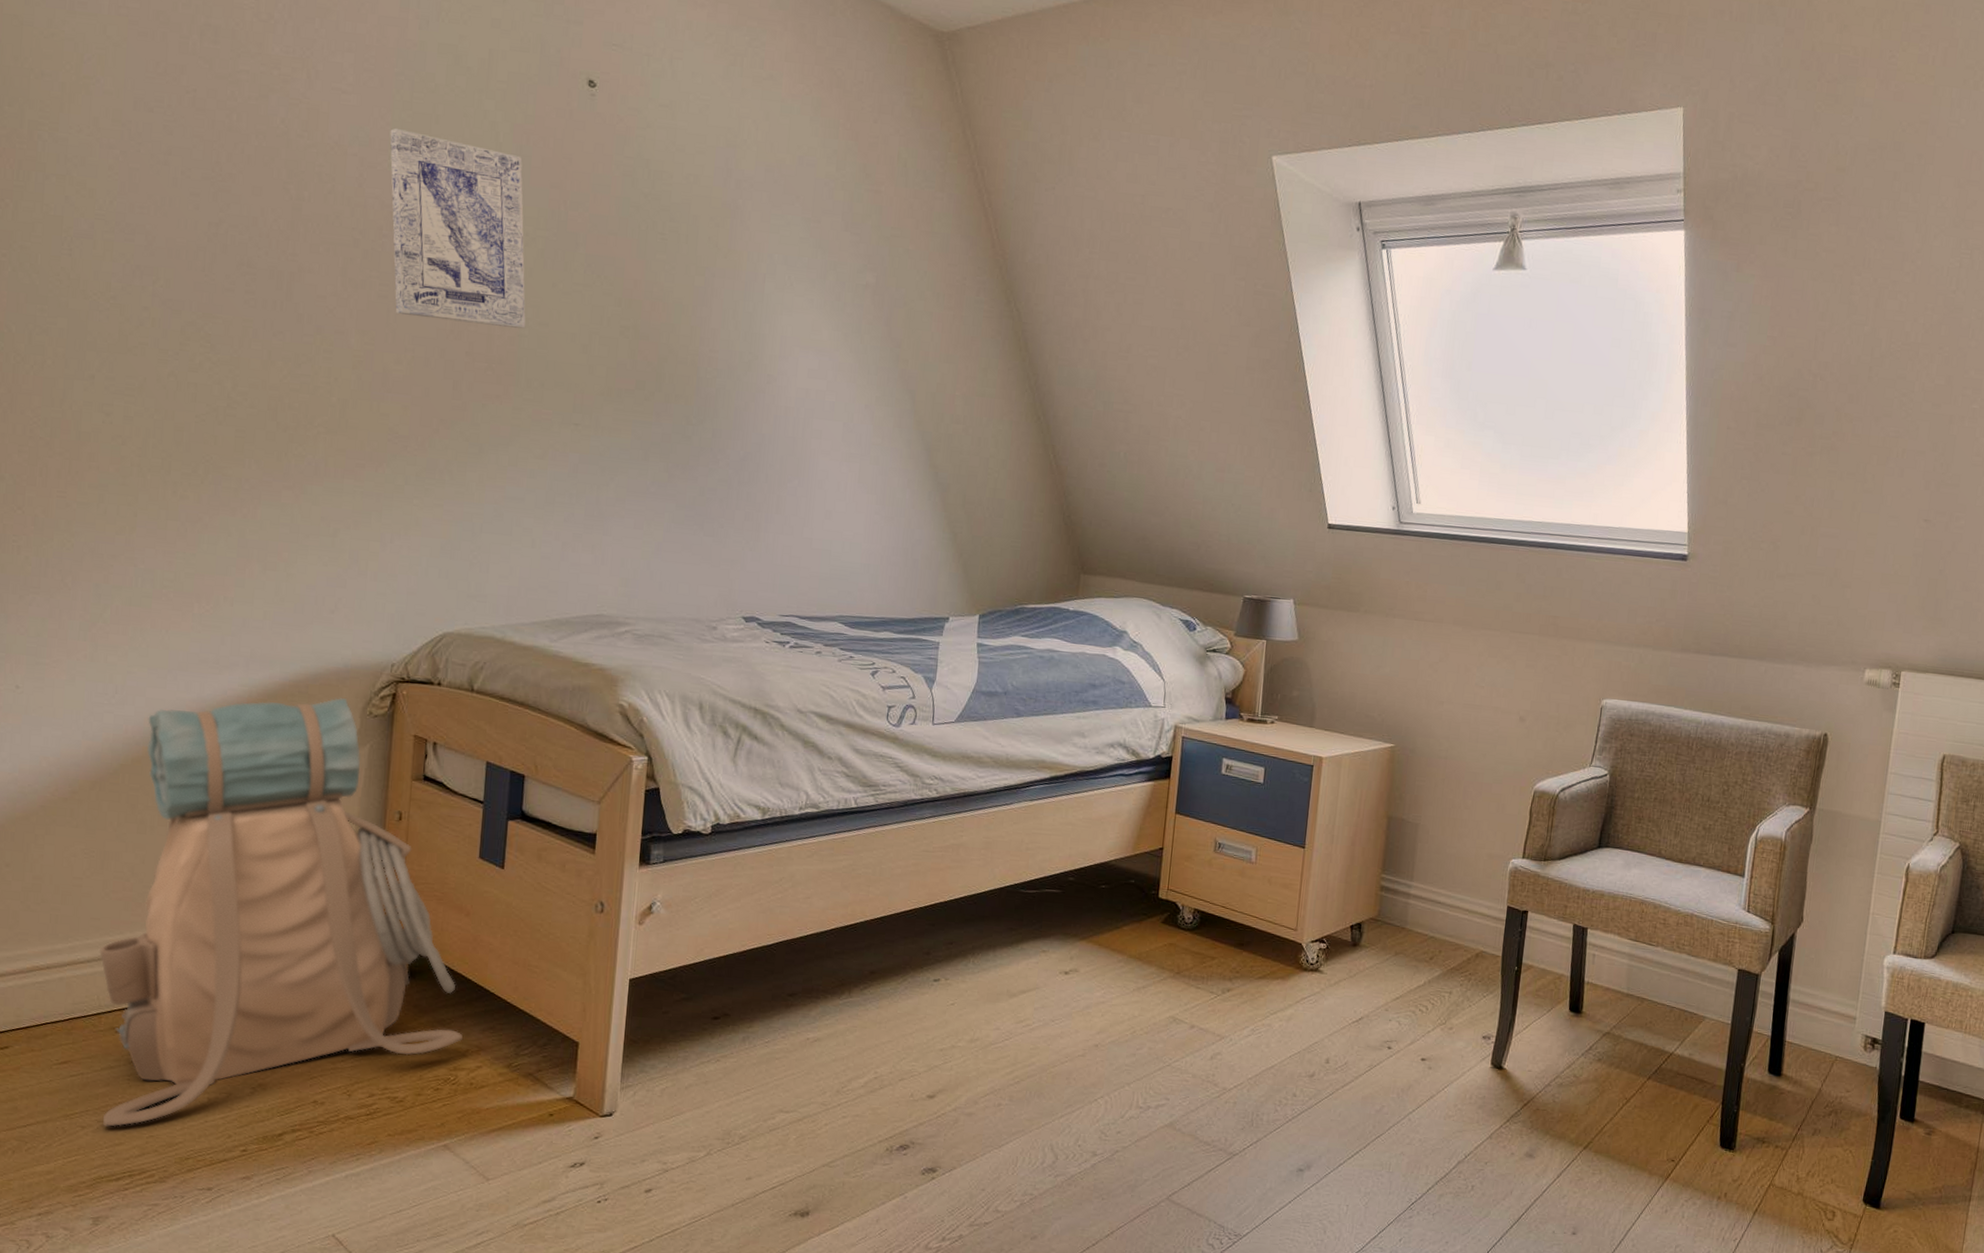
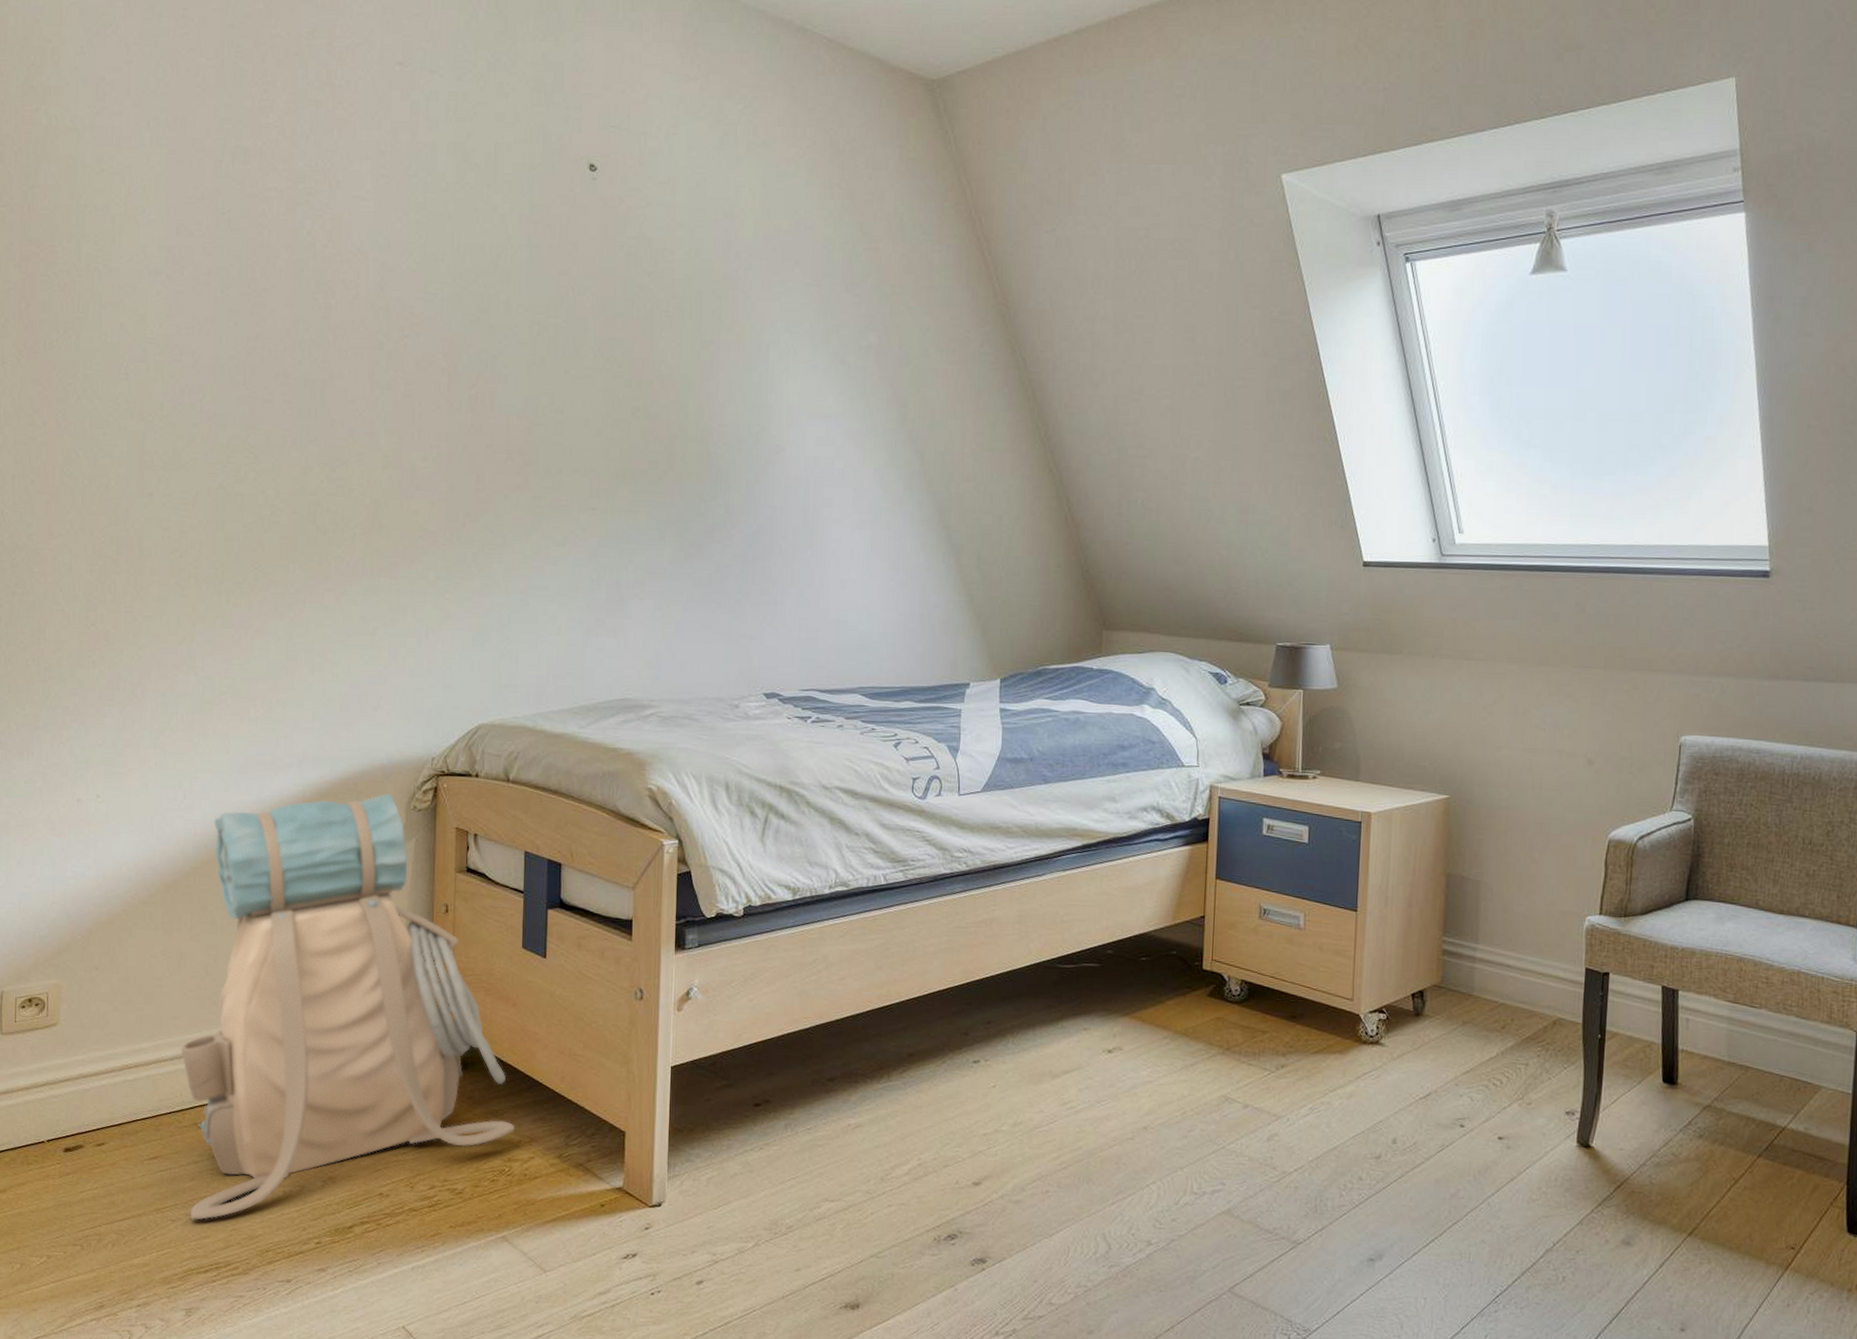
wall art: present [390,128,526,329] -> none [407,230,542,418]

